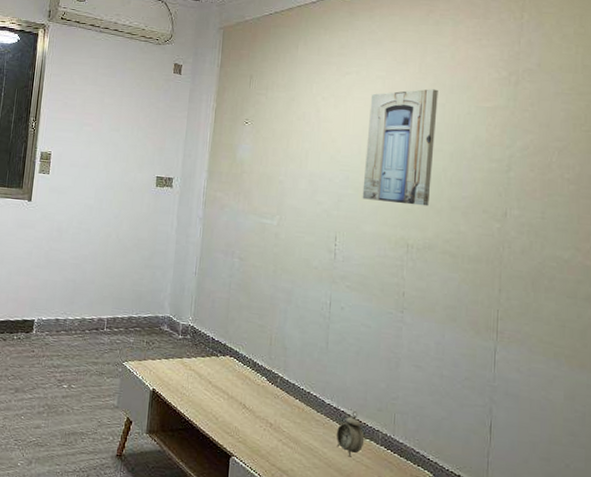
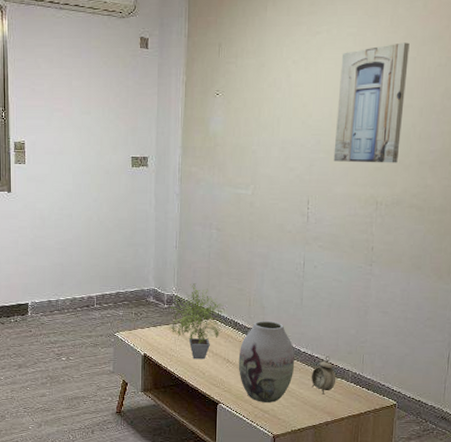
potted plant: none [182,314,244,402] -> present [169,283,226,360]
vase: none [255,362,319,461] -> present [238,320,295,403]

